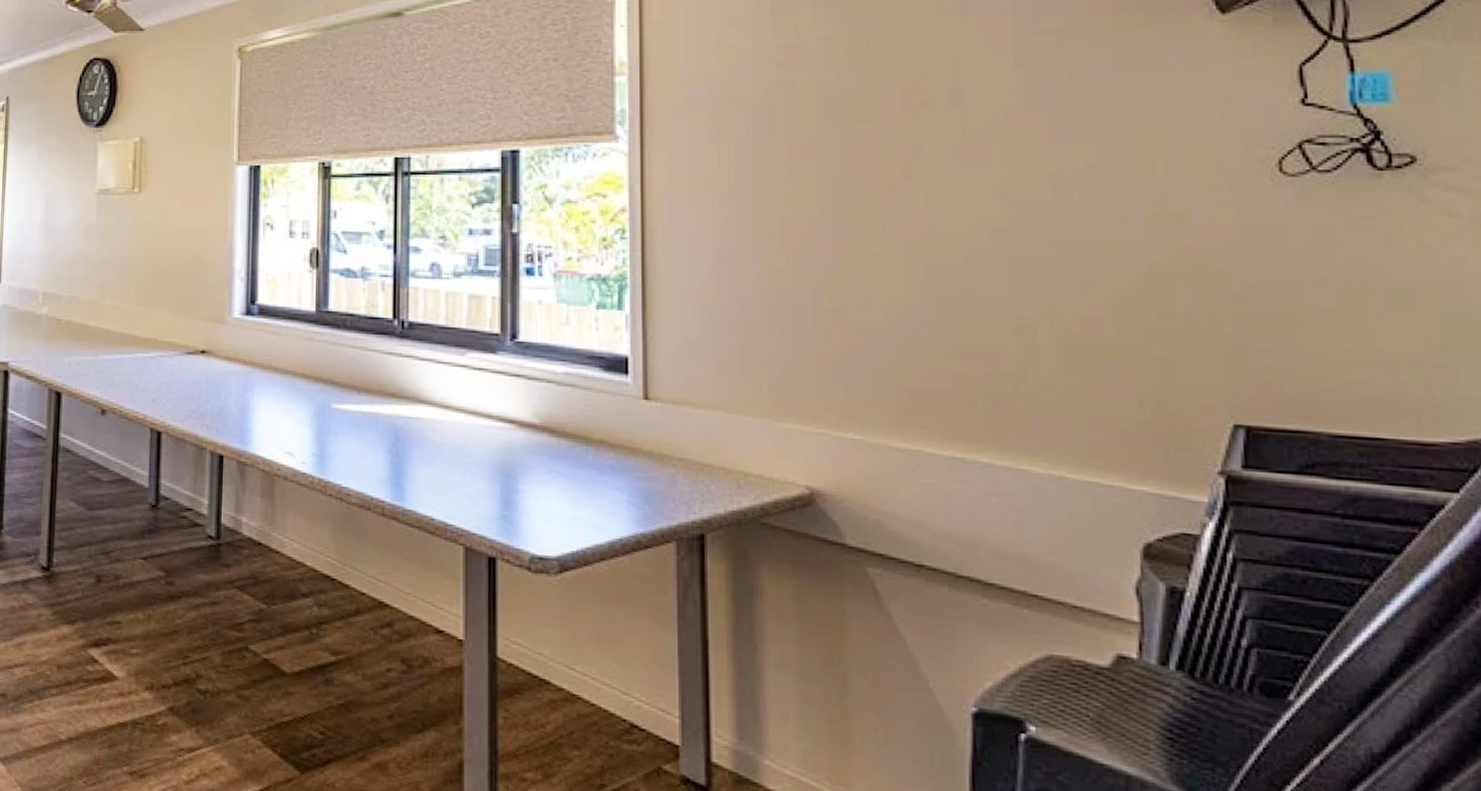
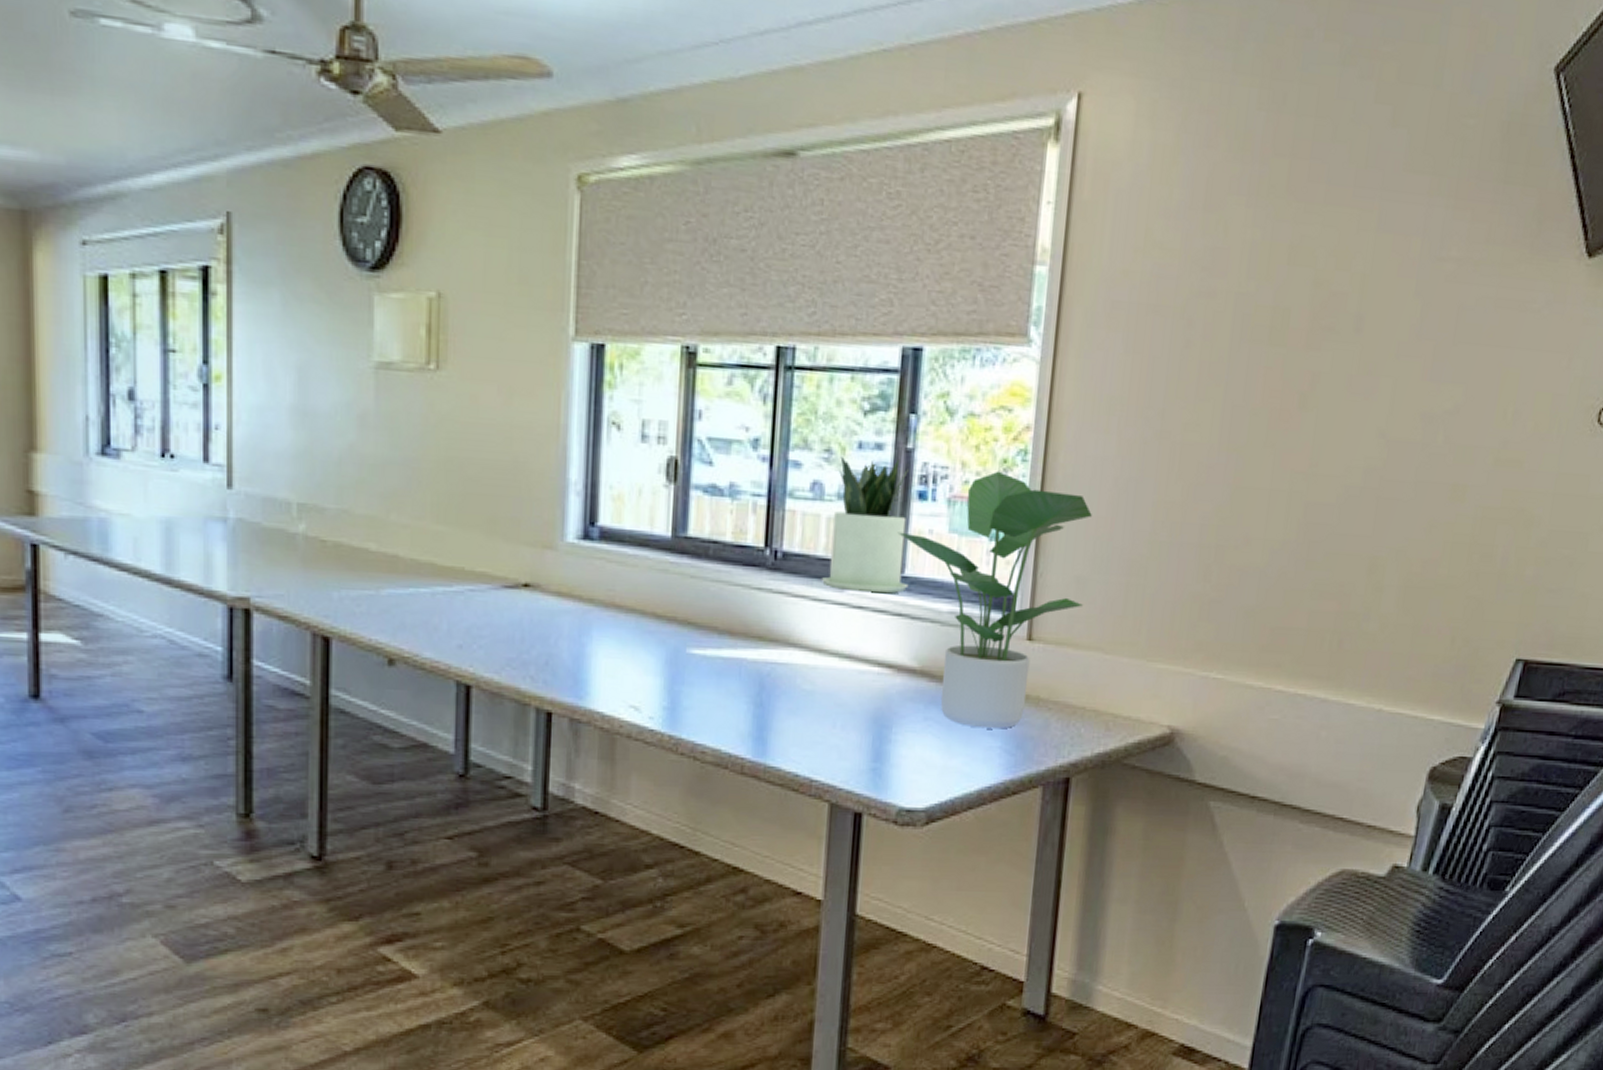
planter: none [443,241,524,357] -> present [821,455,909,594]
potted plant: none [509,248,697,484] -> present [897,471,1092,729]

